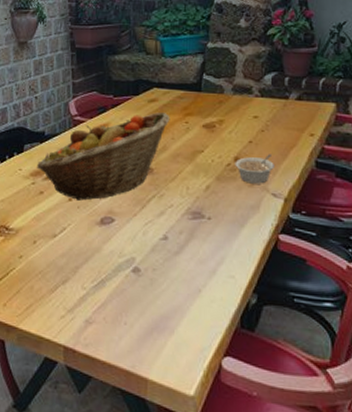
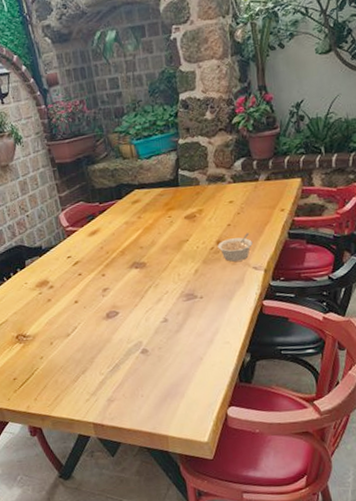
fruit basket: present [37,113,170,201] -> none [40,211,155,301]

